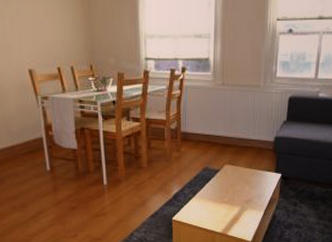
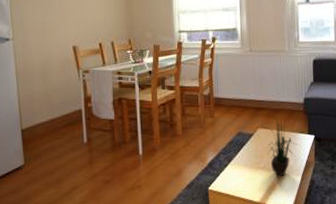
potted plant: none [232,156,265,210] -> present [267,118,299,176]

